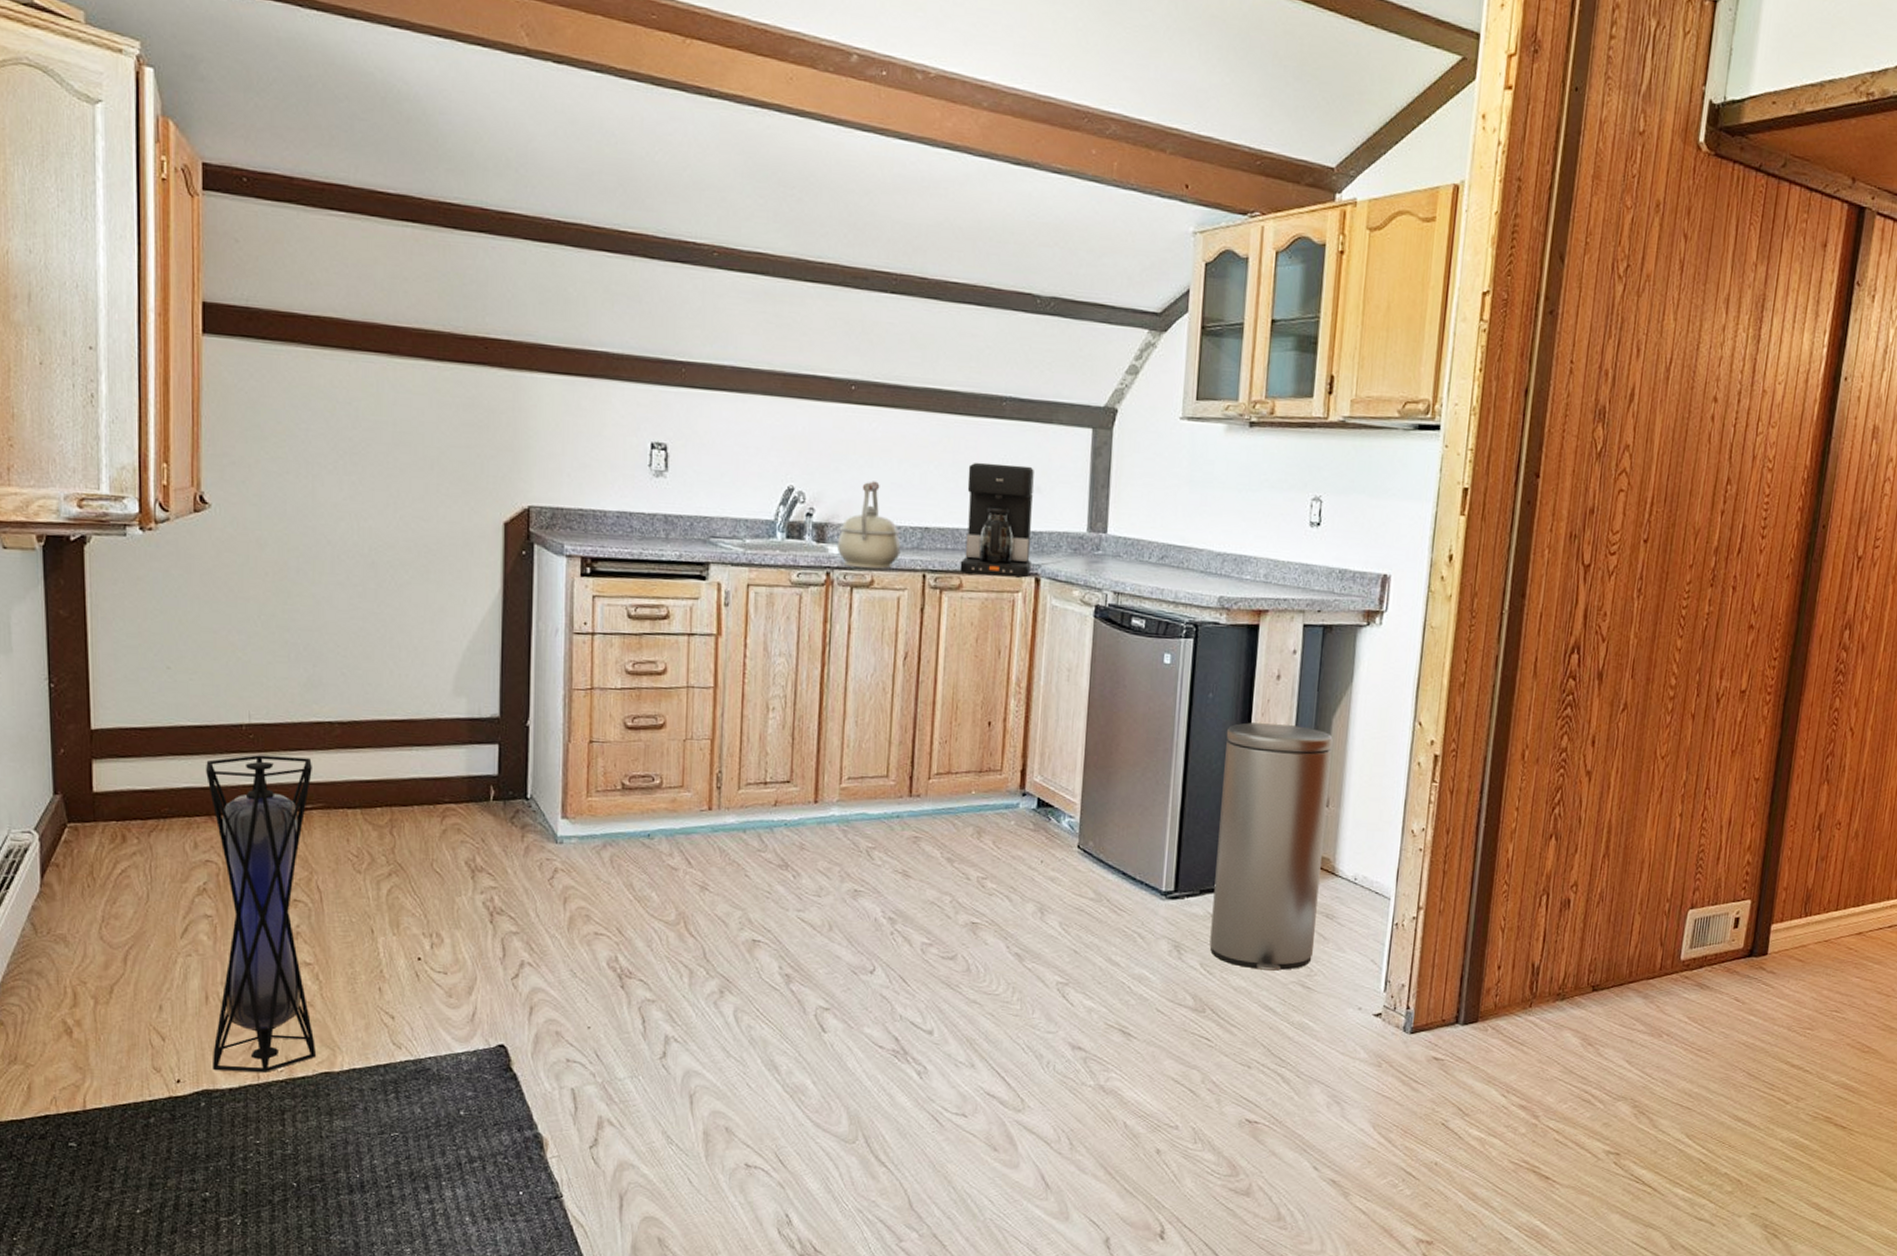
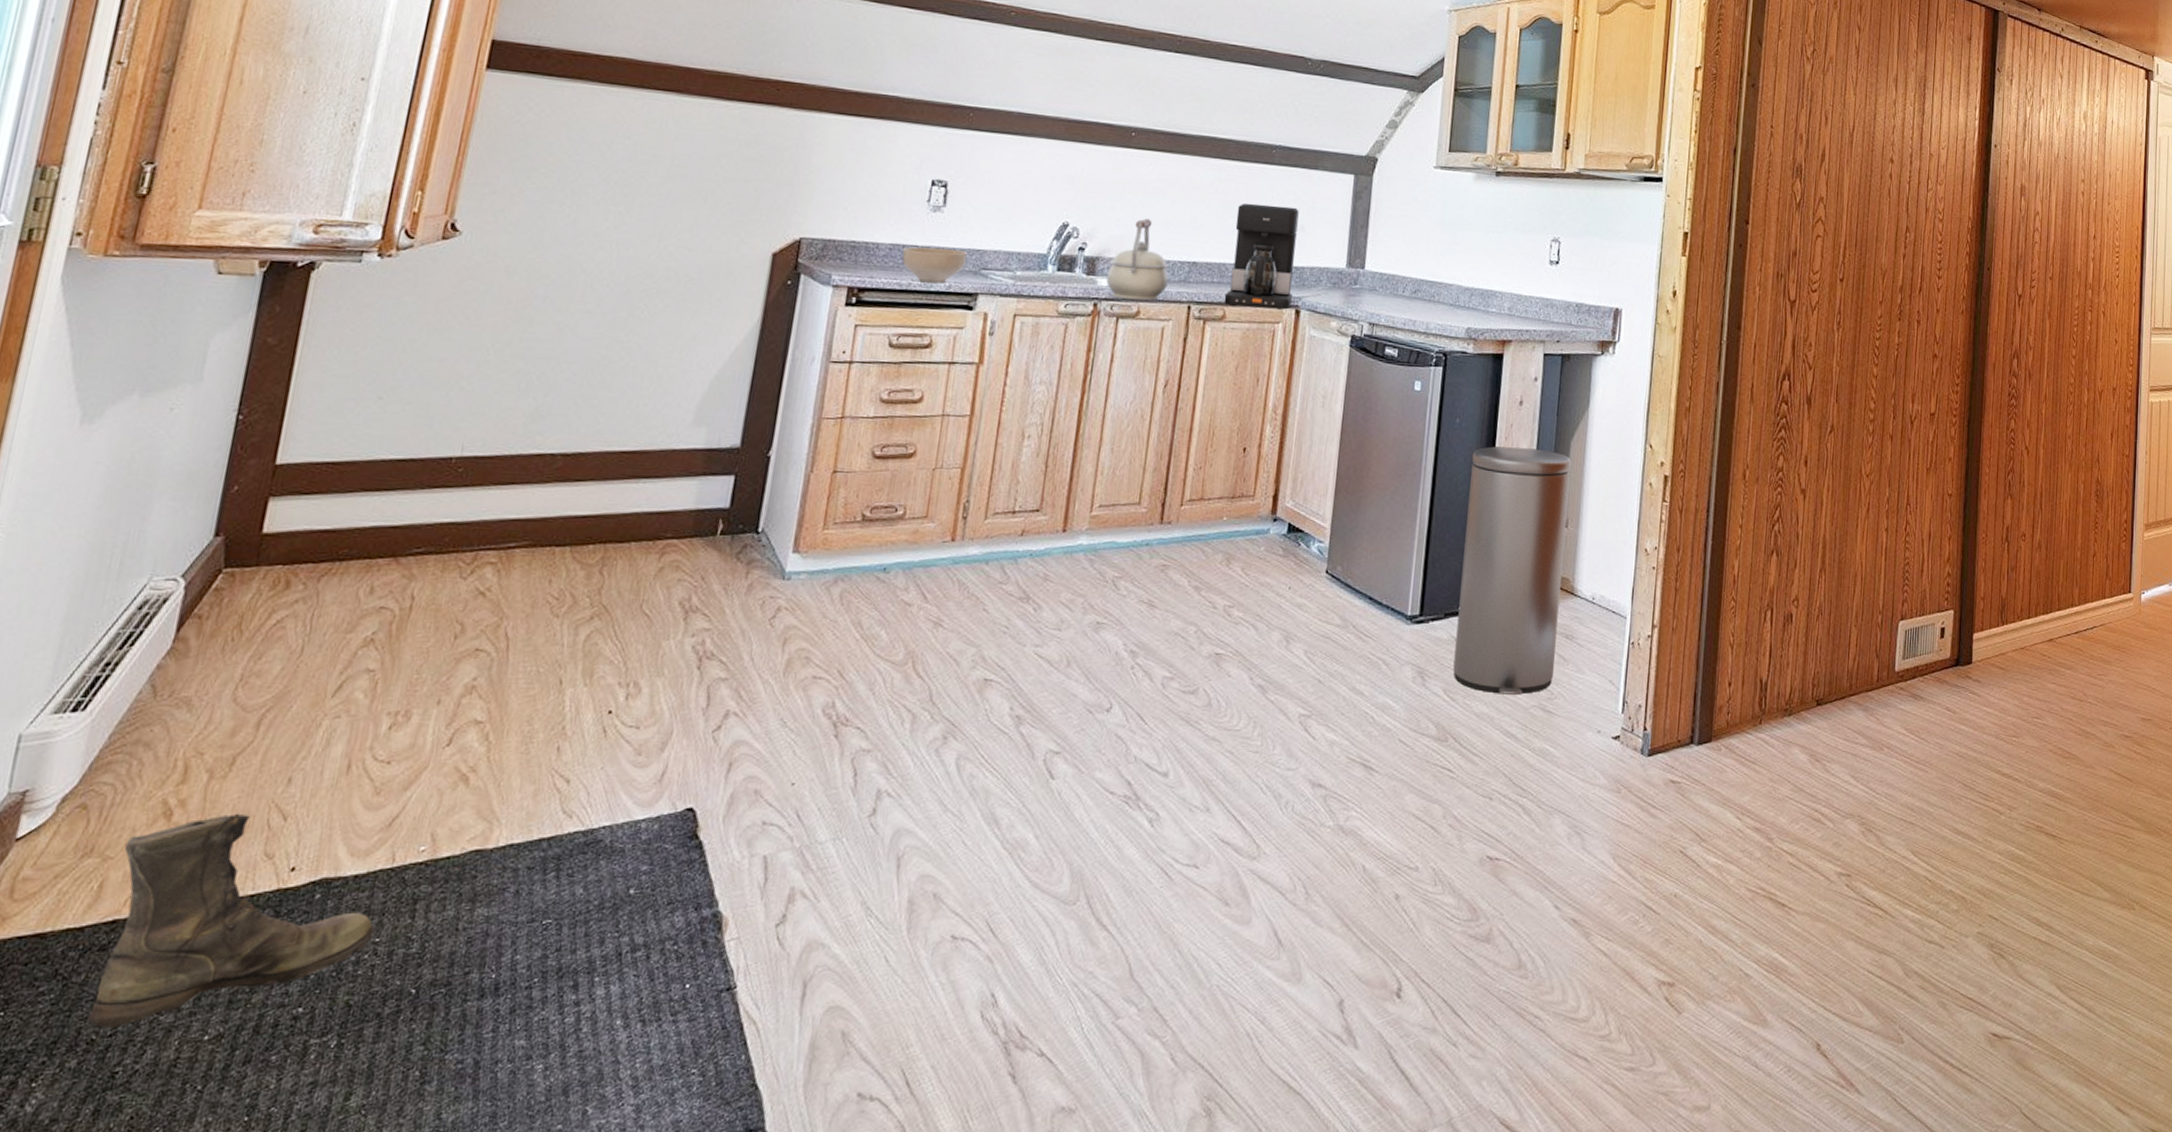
boot: none [41,1033,254,1201] -> present [87,813,375,1029]
lantern: present [206,755,315,1072] -> none [339,490,525,853]
bowl: none [630,514,695,553] -> present [902,247,968,284]

